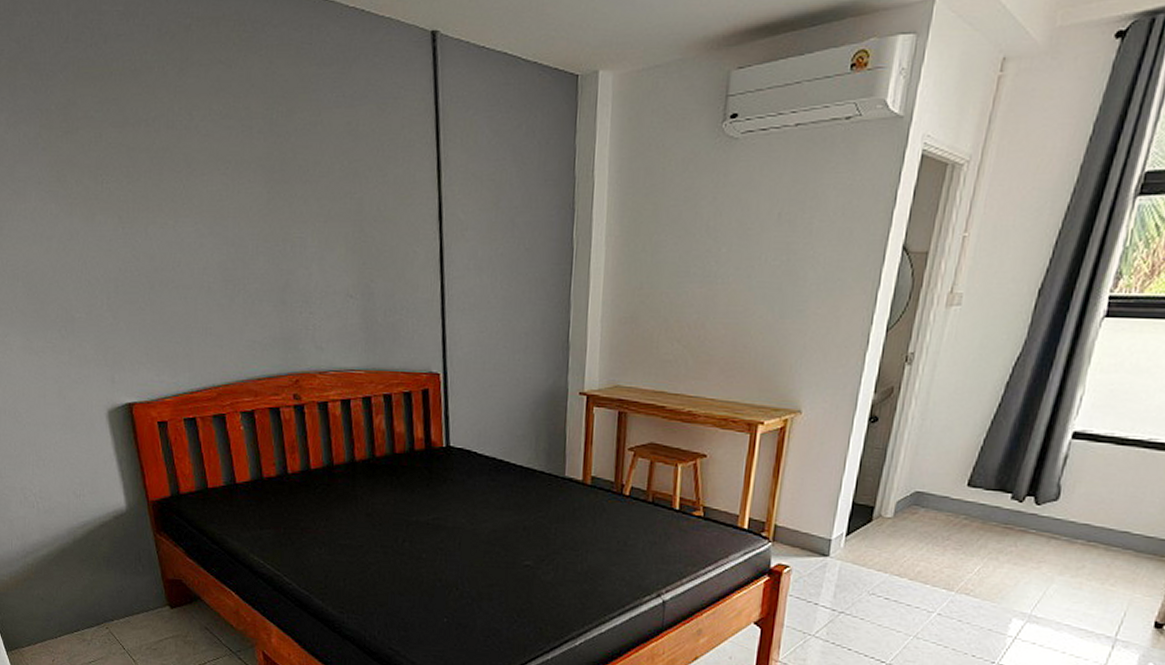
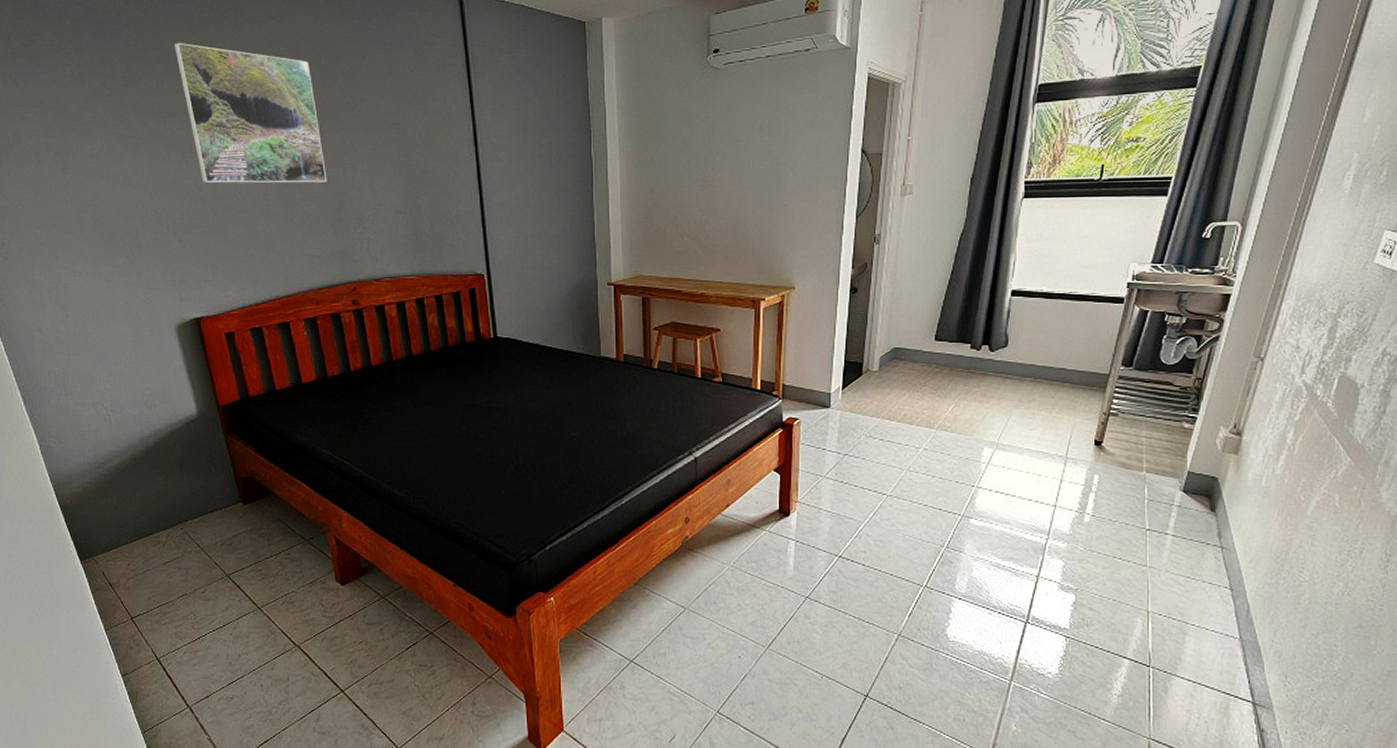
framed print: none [114,88,273,258] -> present [174,42,327,184]

